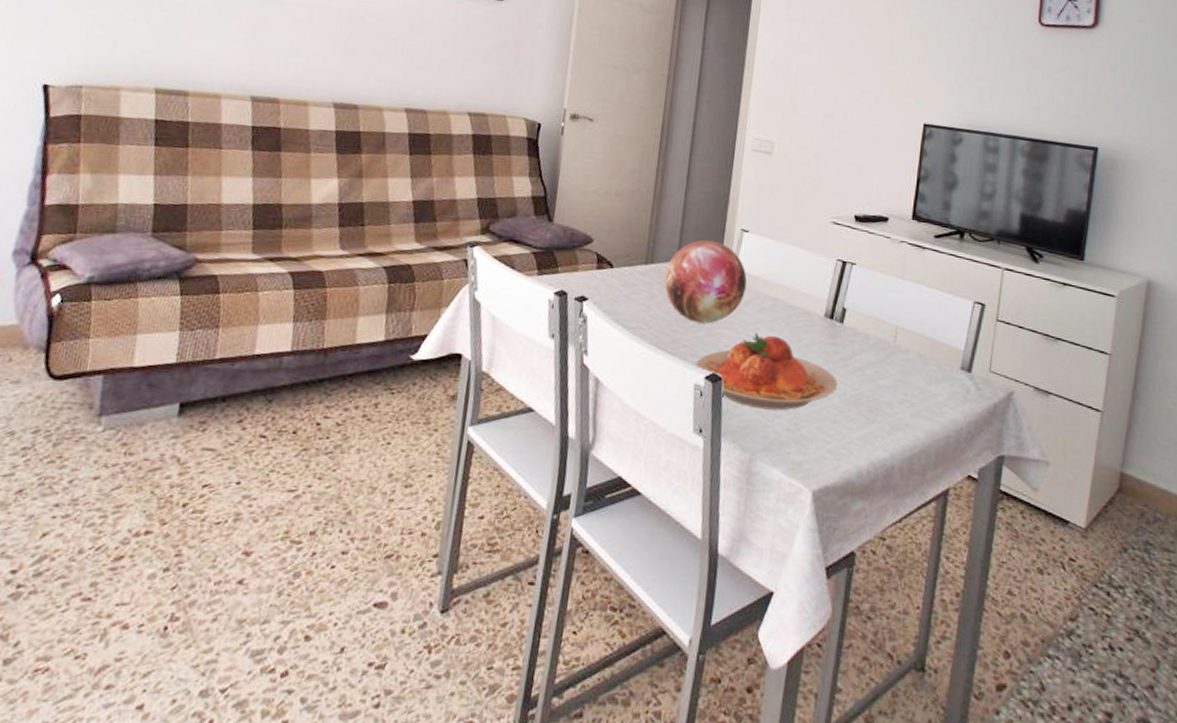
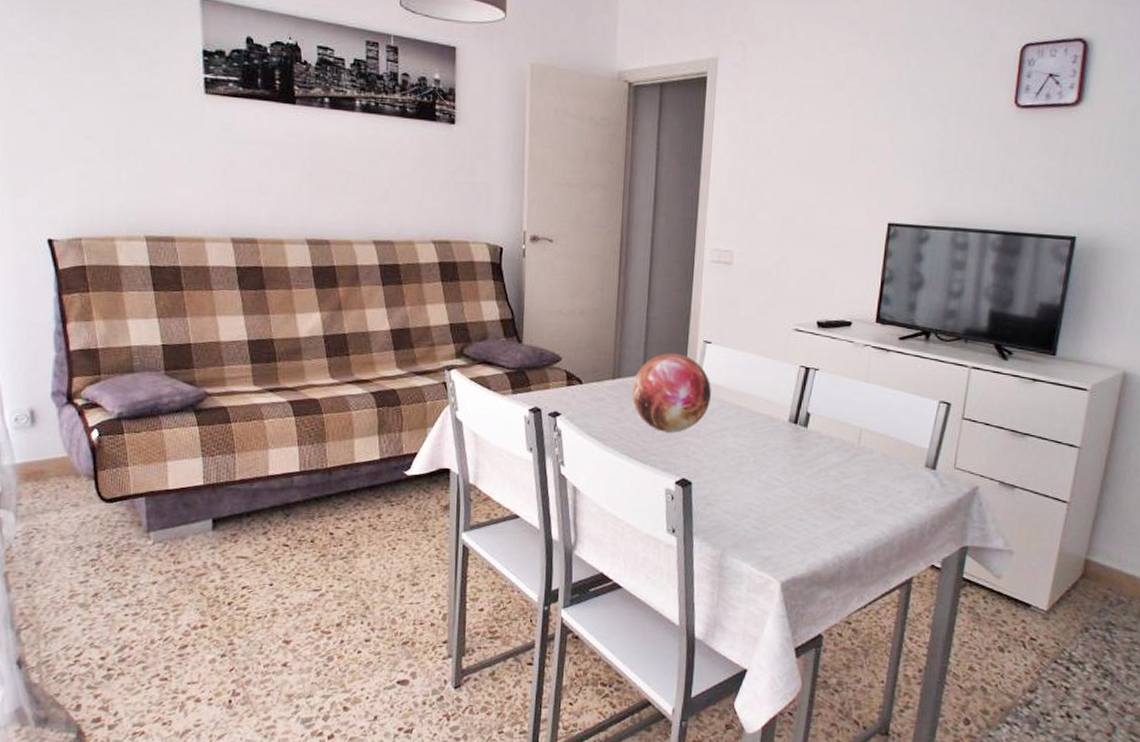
plate: present [694,332,838,411] -> none [664,439,804,511]

